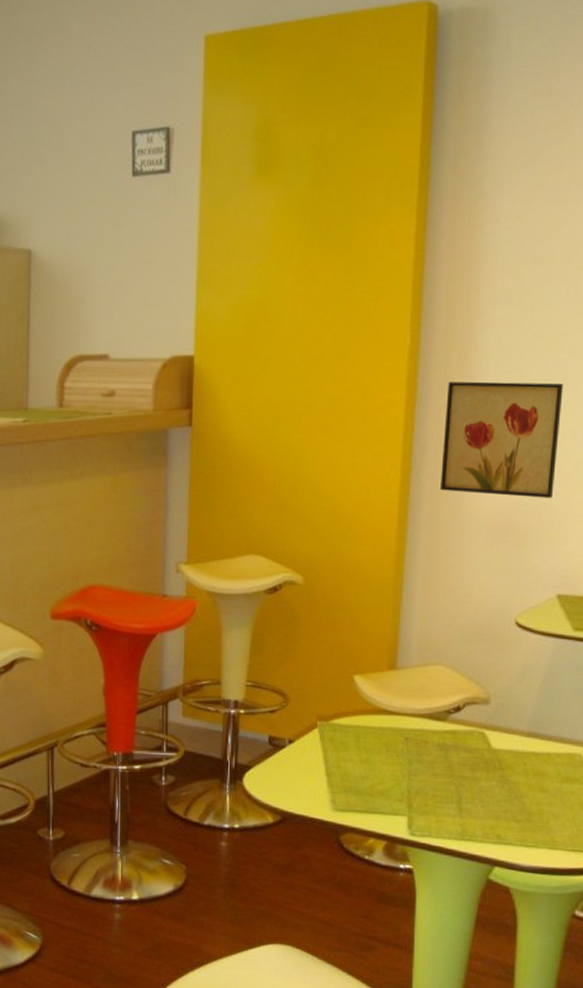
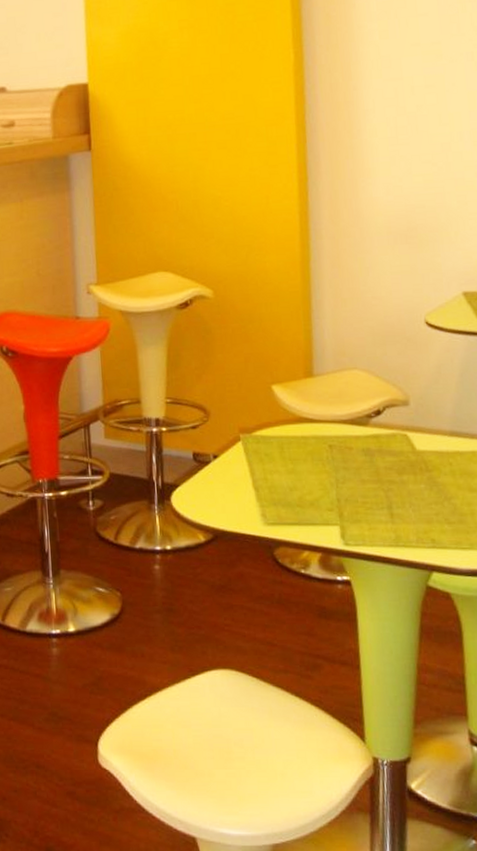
wall art: present [439,381,563,498] -> none [334,88,448,199]

